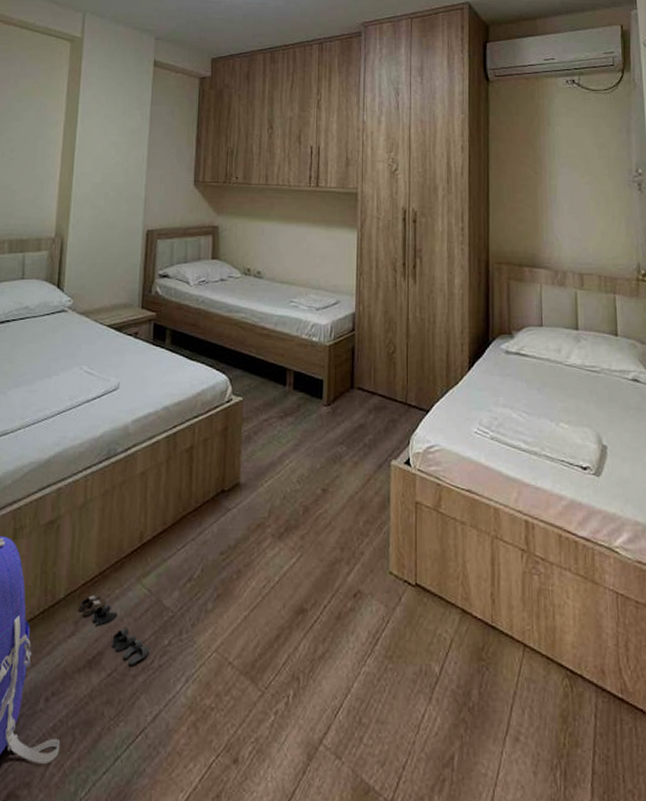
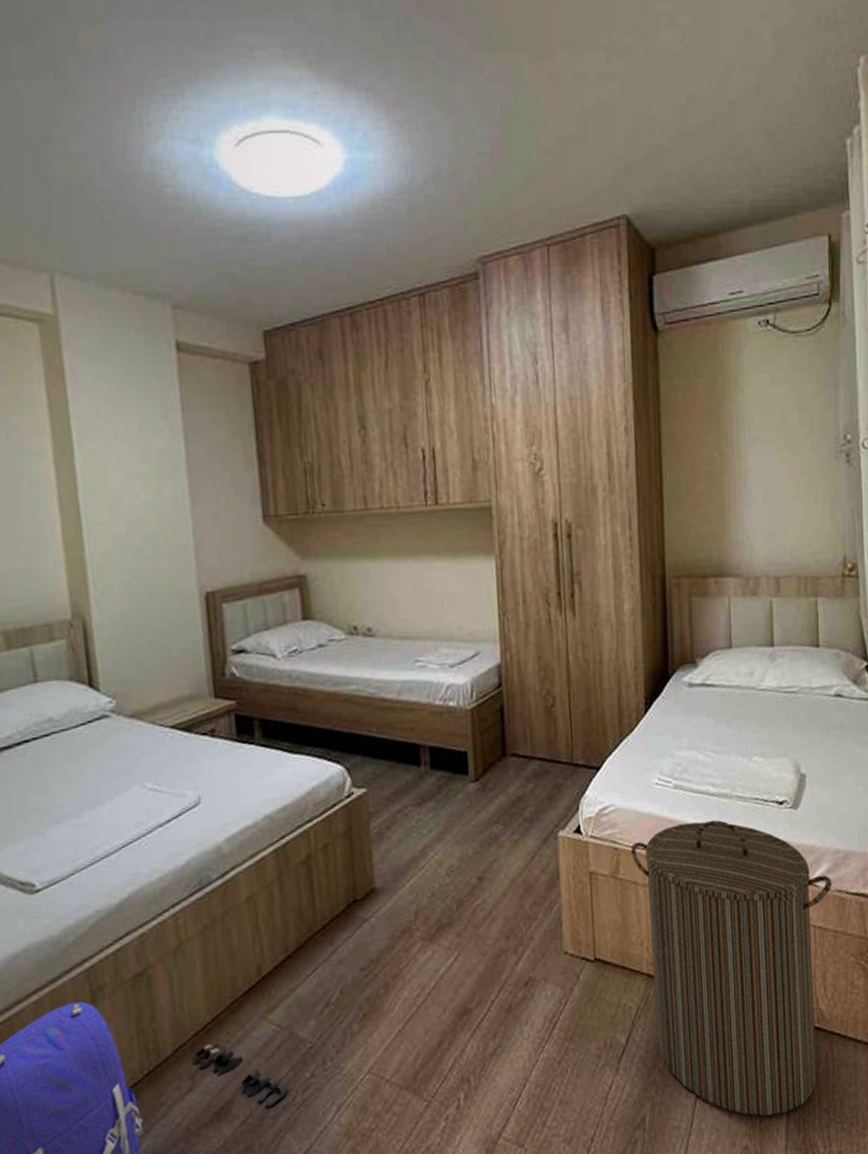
laundry hamper: none [451,472,633,784] -> present [630,819,832,1117]

